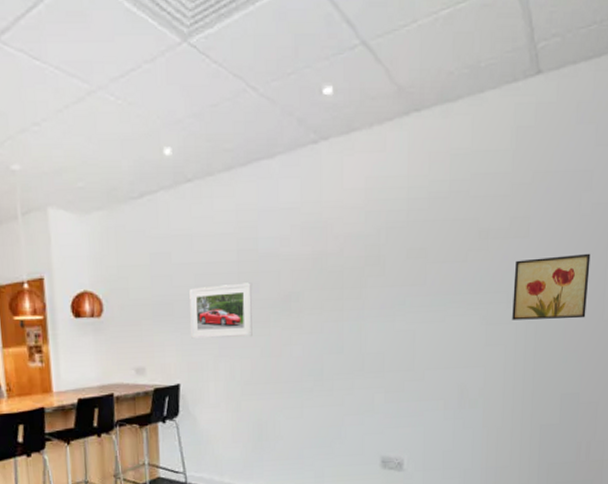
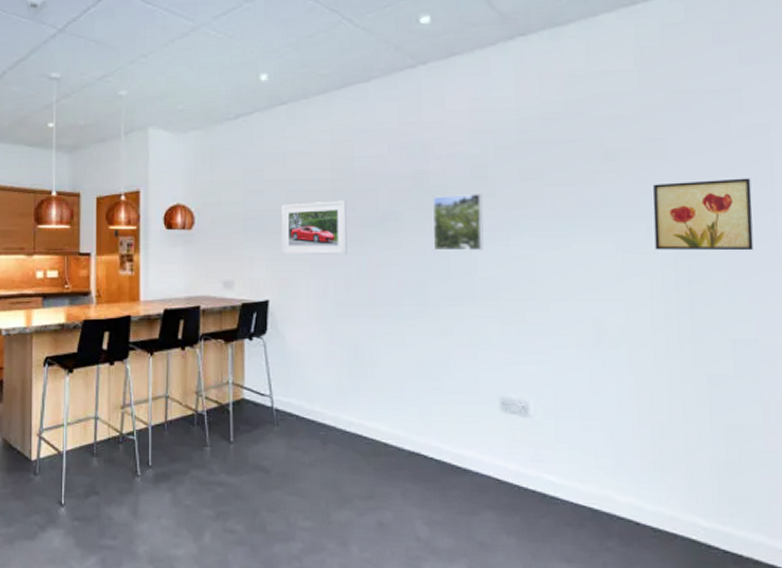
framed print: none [329,273,375,329] -> present [432,194,484,251]

